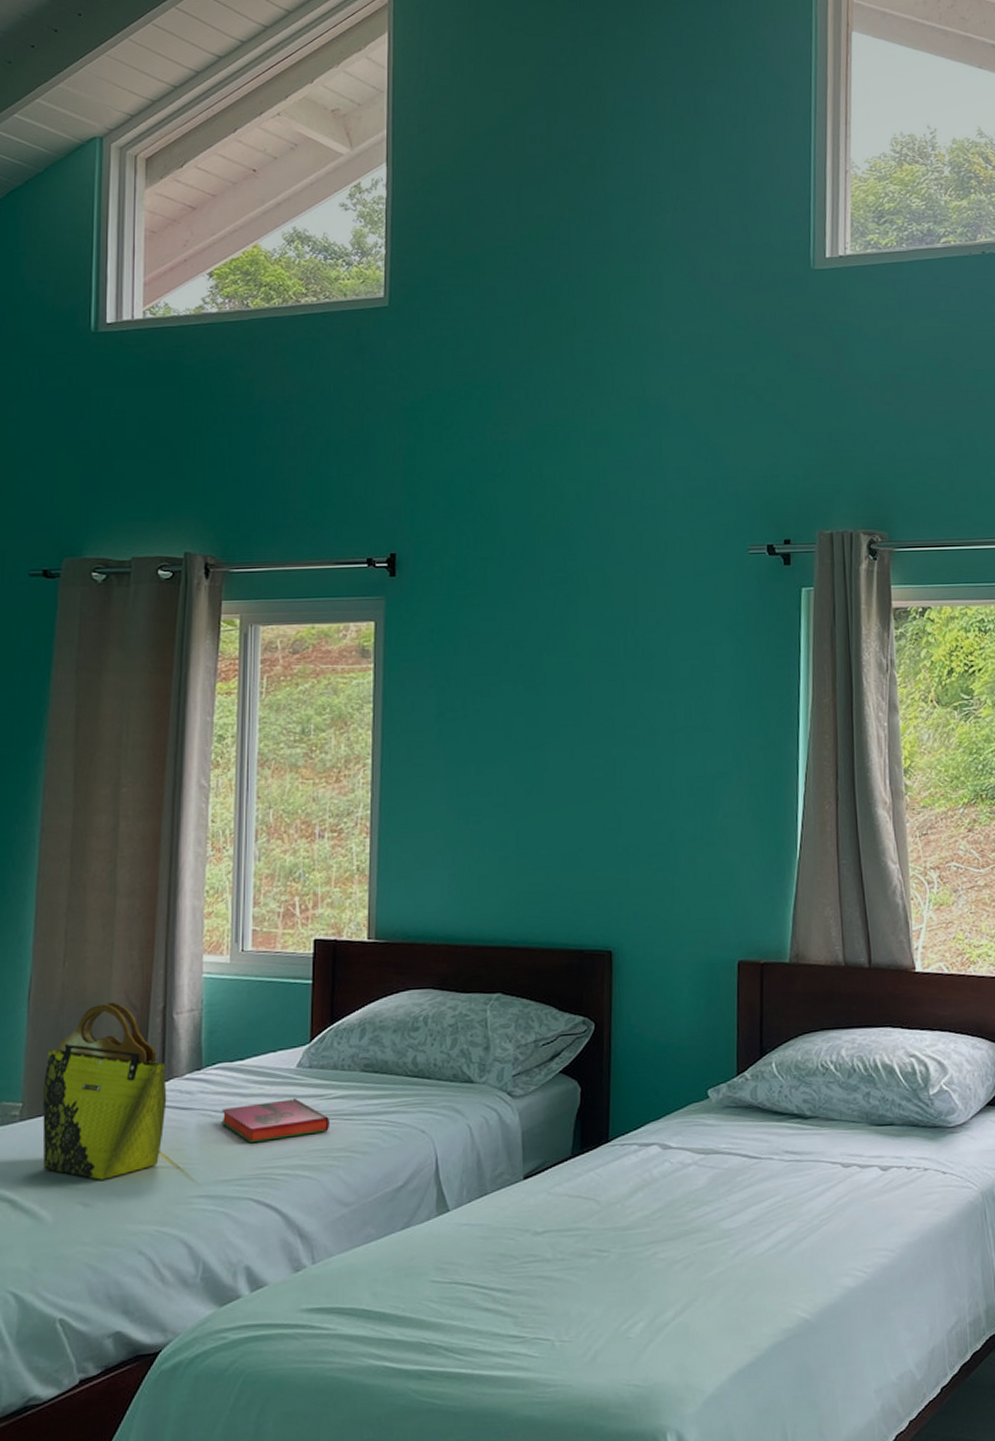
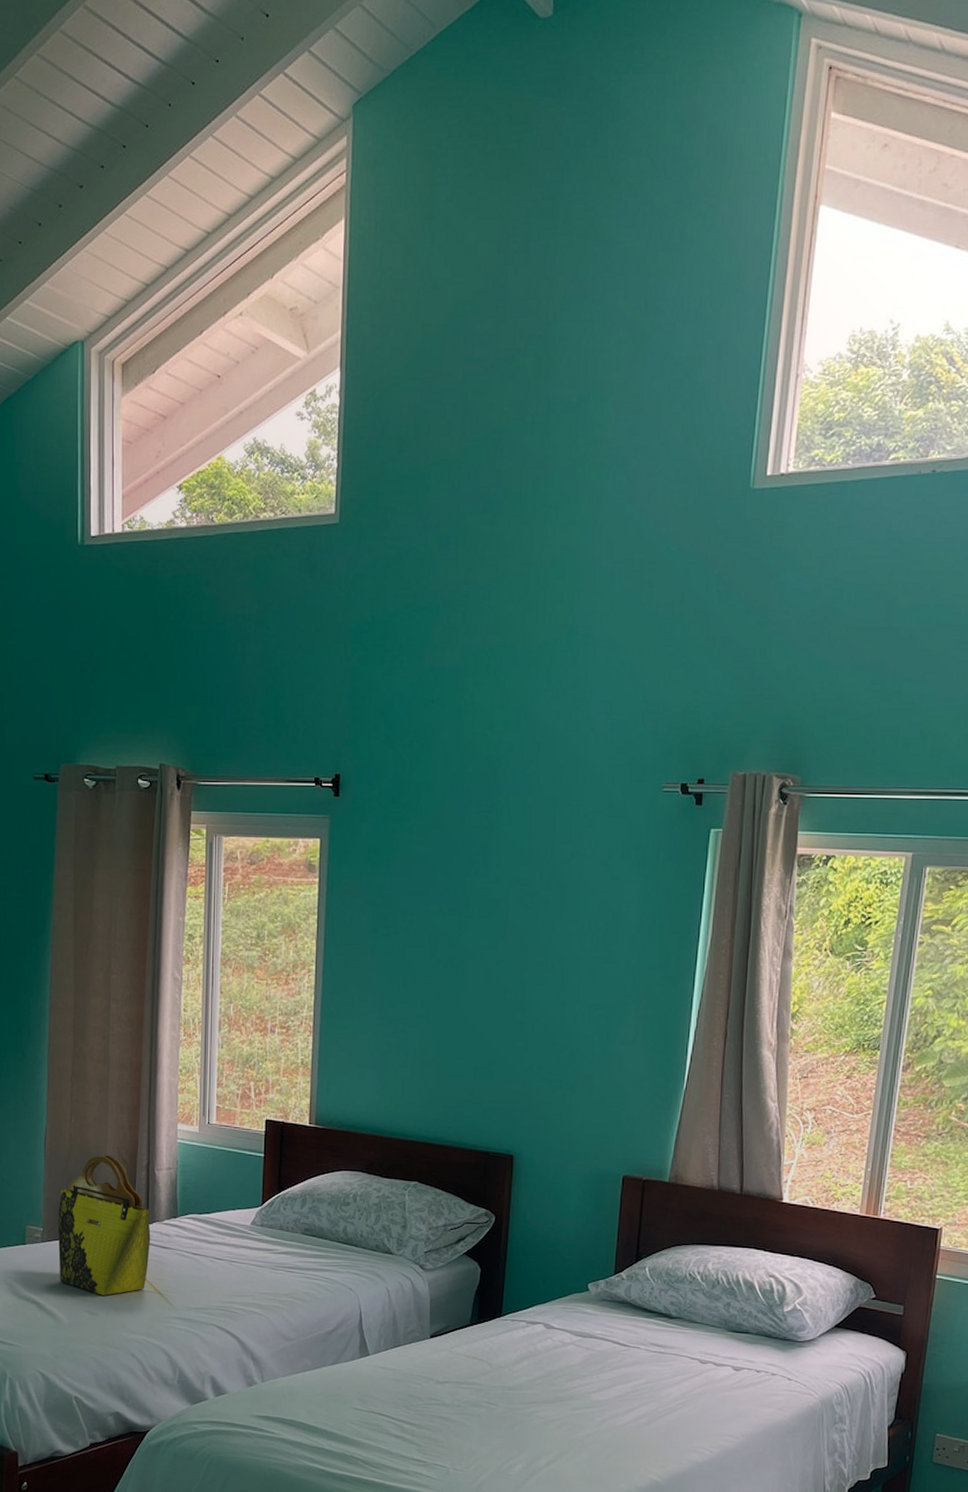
hardback book: present [221,1097,329,1143] -> none [192,1249,276,1282]

